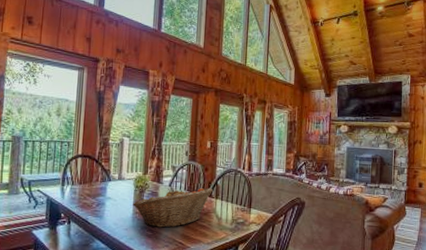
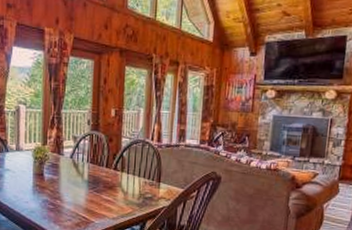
fruit basket: present [133,188,213,228] -> none [33,160,118,202]

